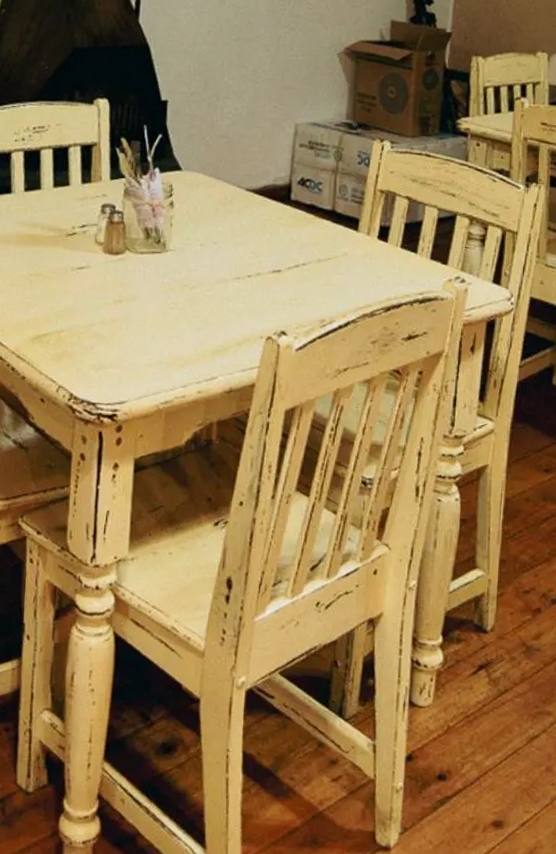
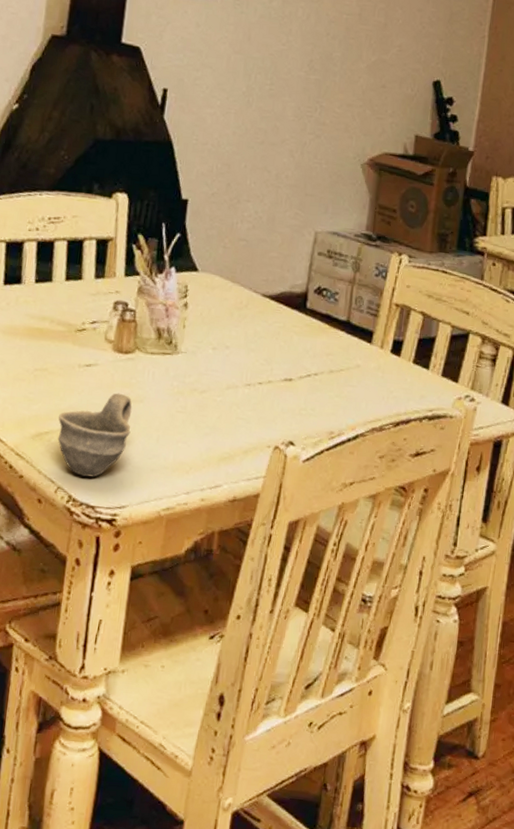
cup: none [55,293,126,375] -> present [57,393,132,477]

